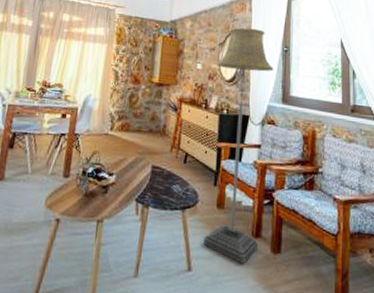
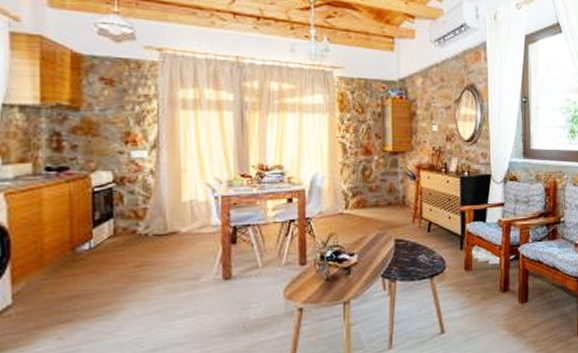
floor lamp: present [203,27,274,264] -> none [453,80,513,318]

